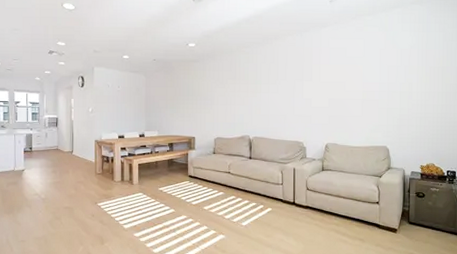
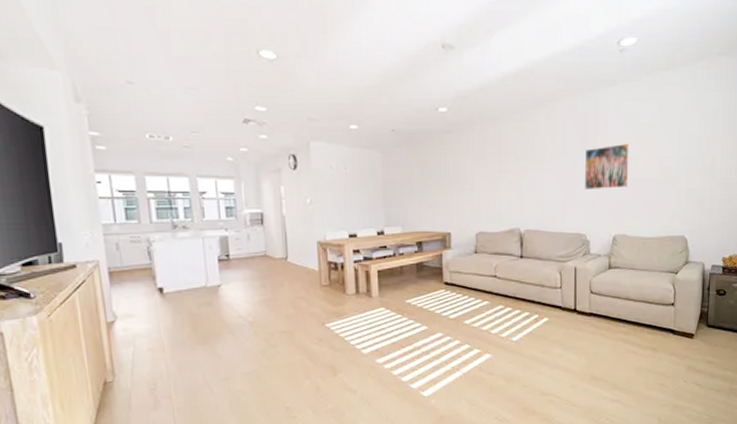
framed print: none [301,71,338,108] -> present [584,143,629,191]

